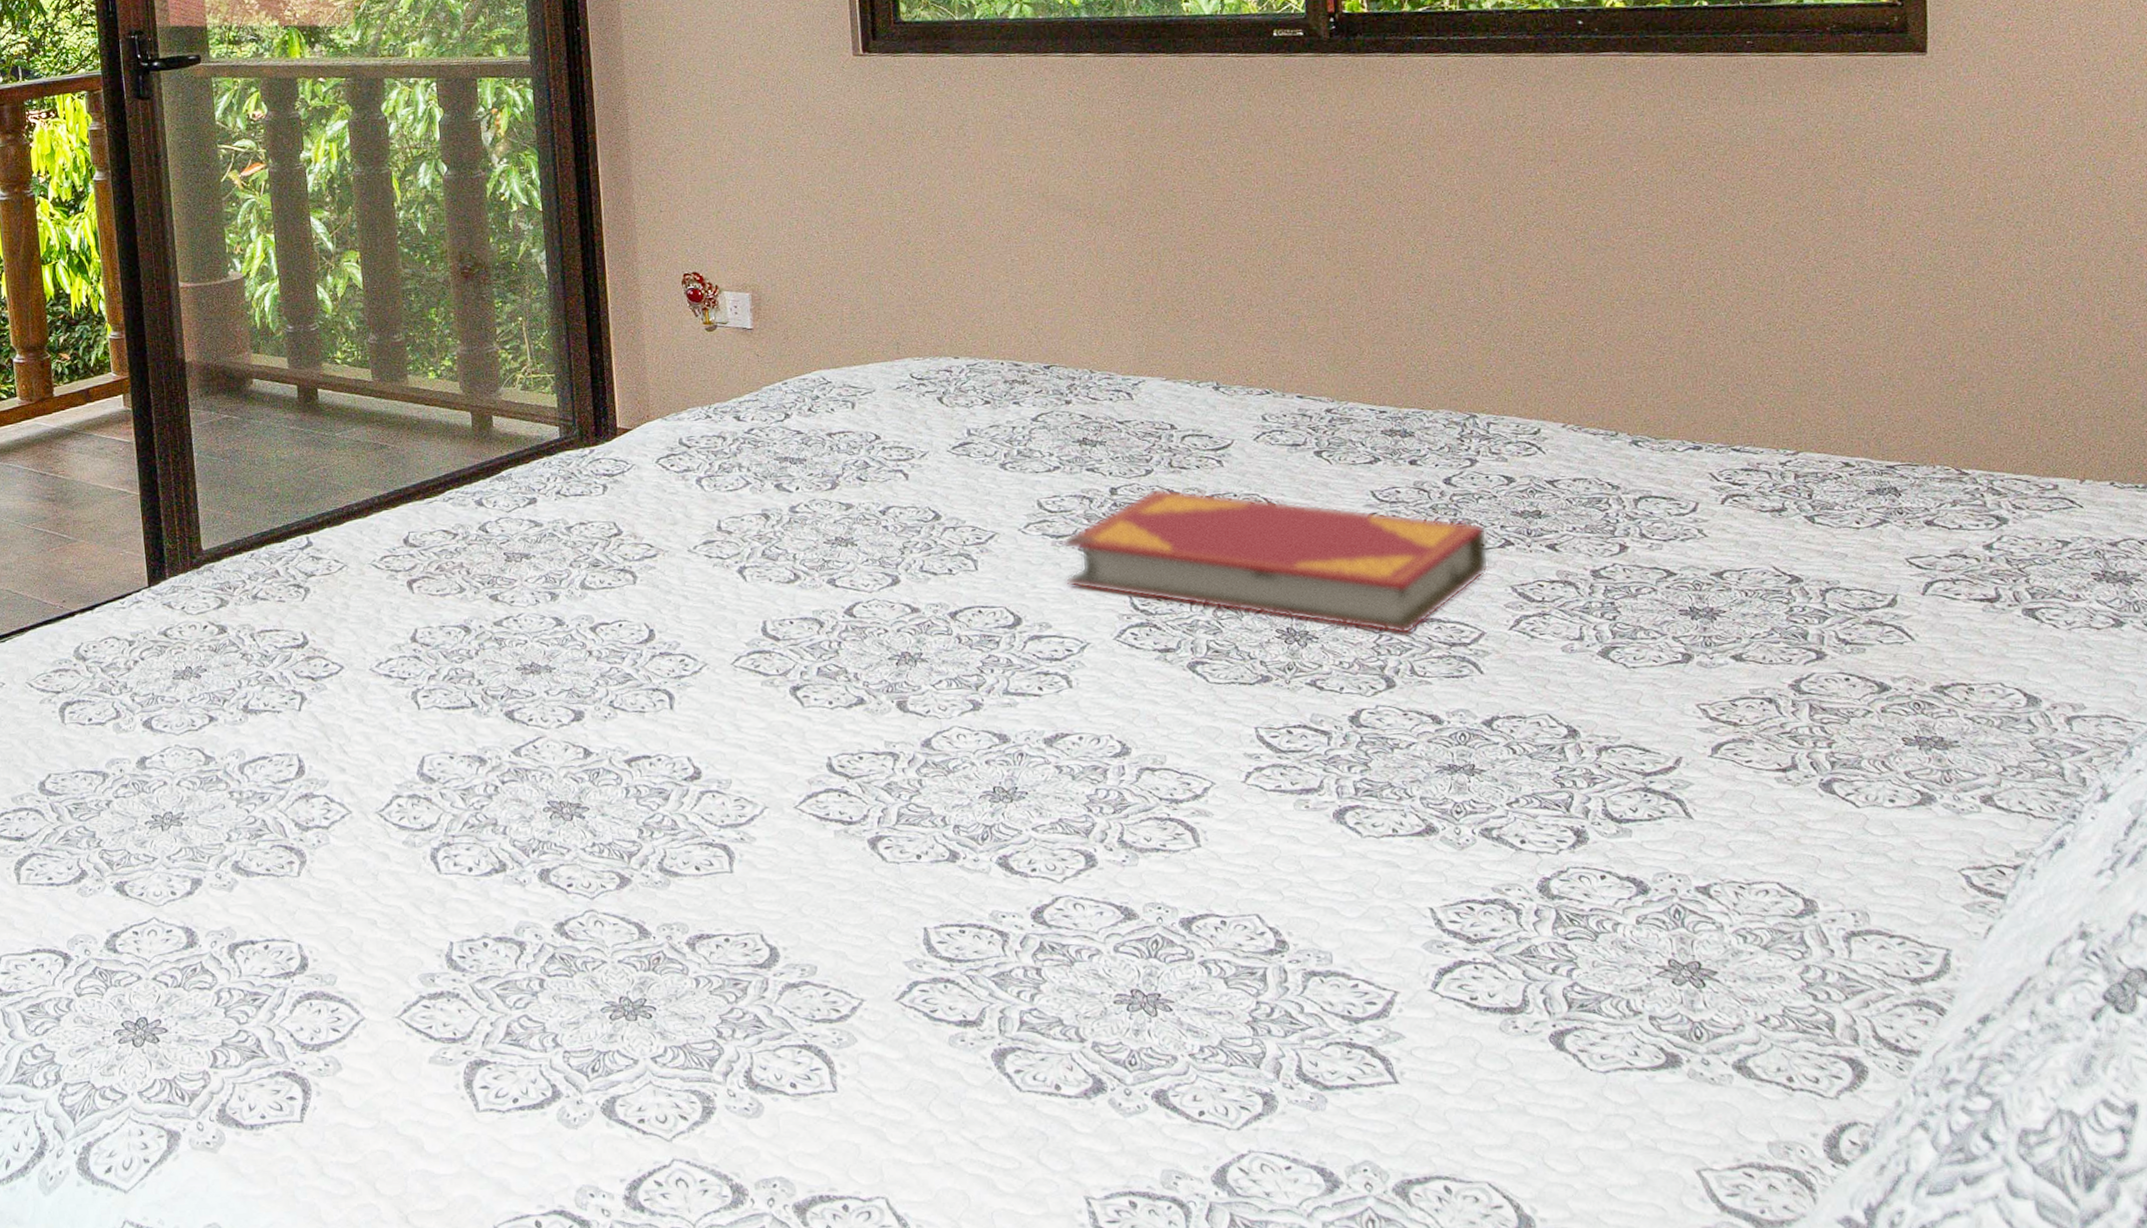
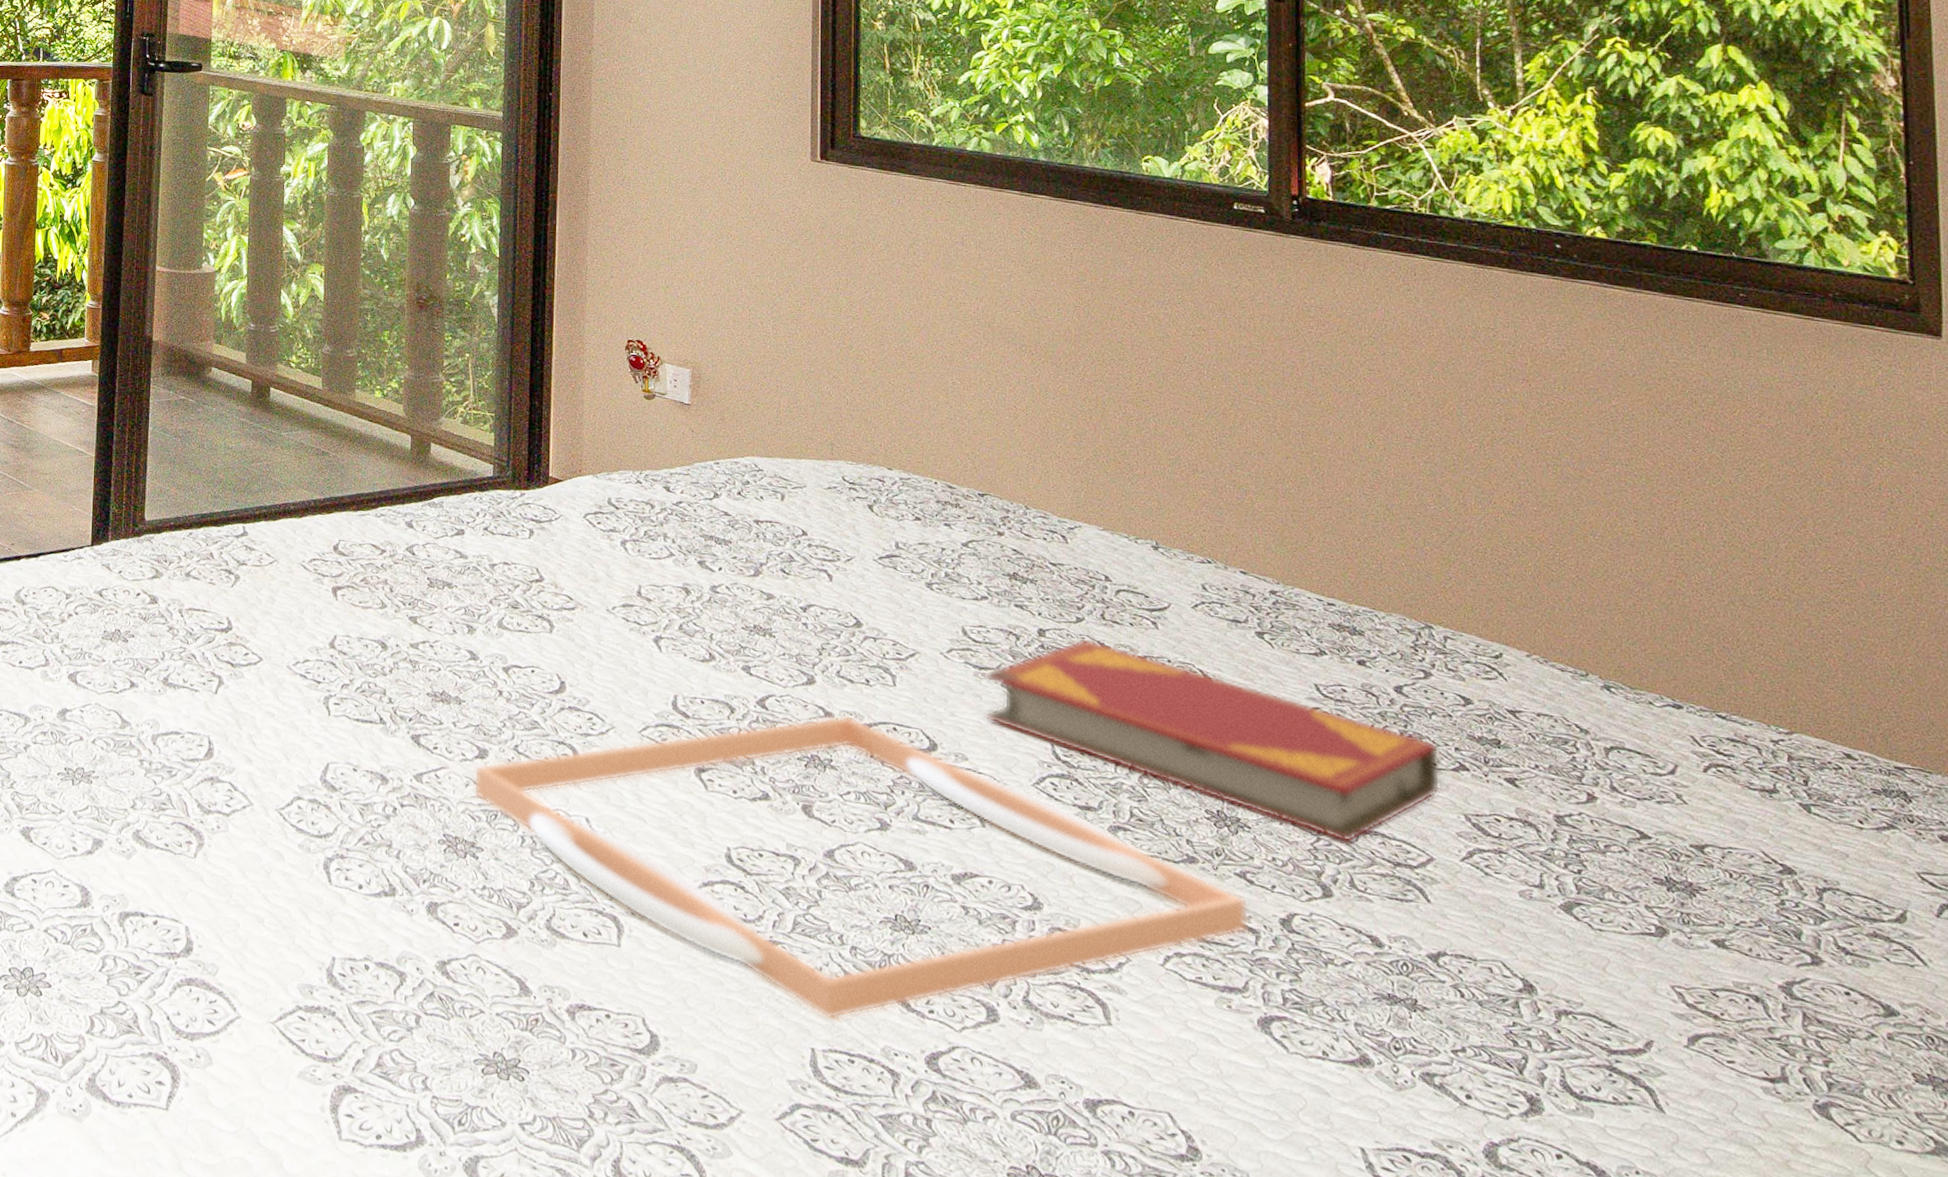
serving tray: none [571,607,1320,898] -> present [473,714,1248,1020]

